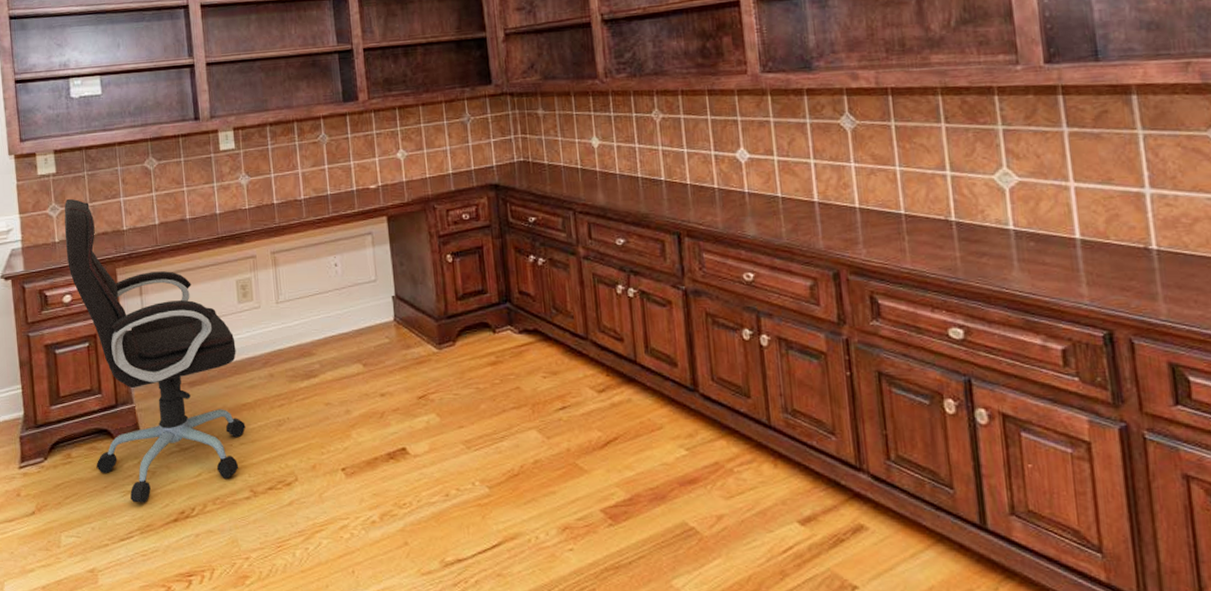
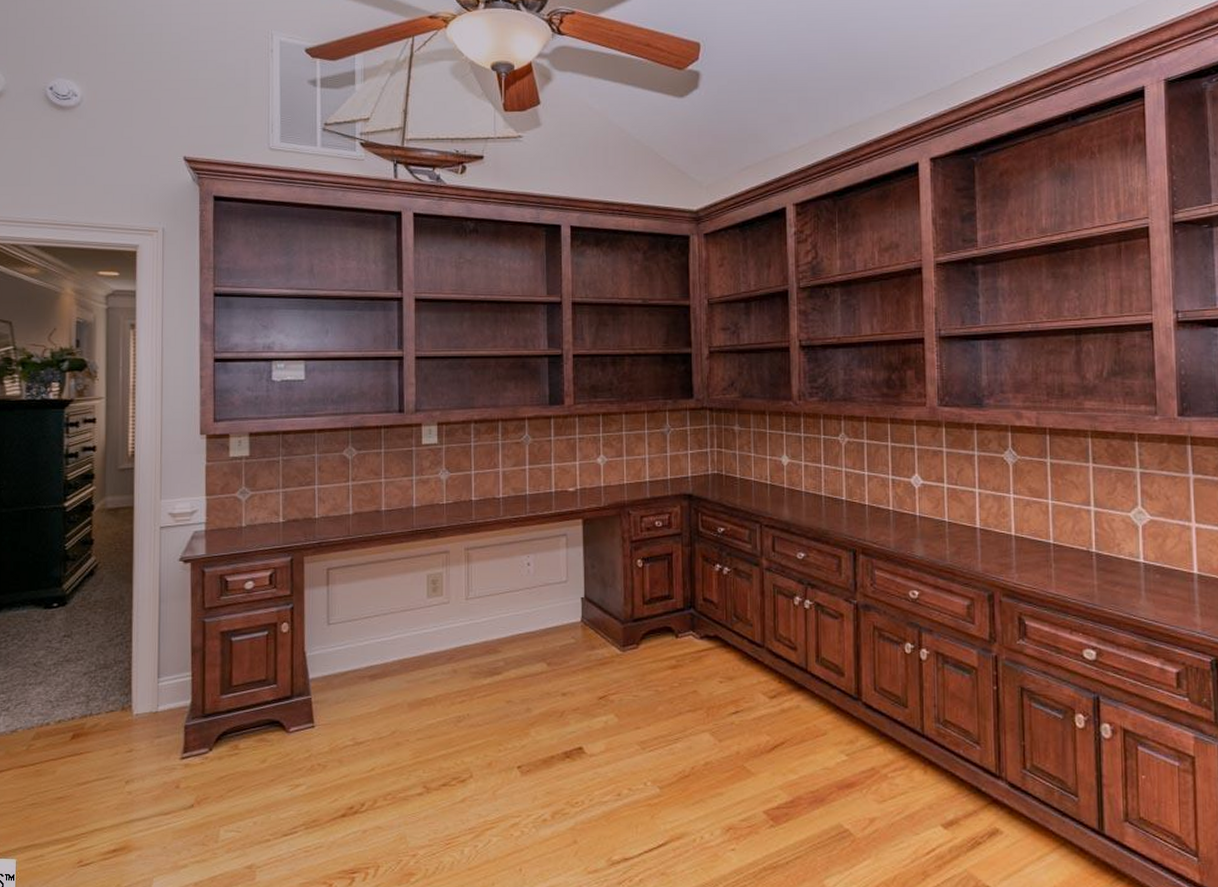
office chair: present [64,198,246,503] -> none [252,483,424,798]

